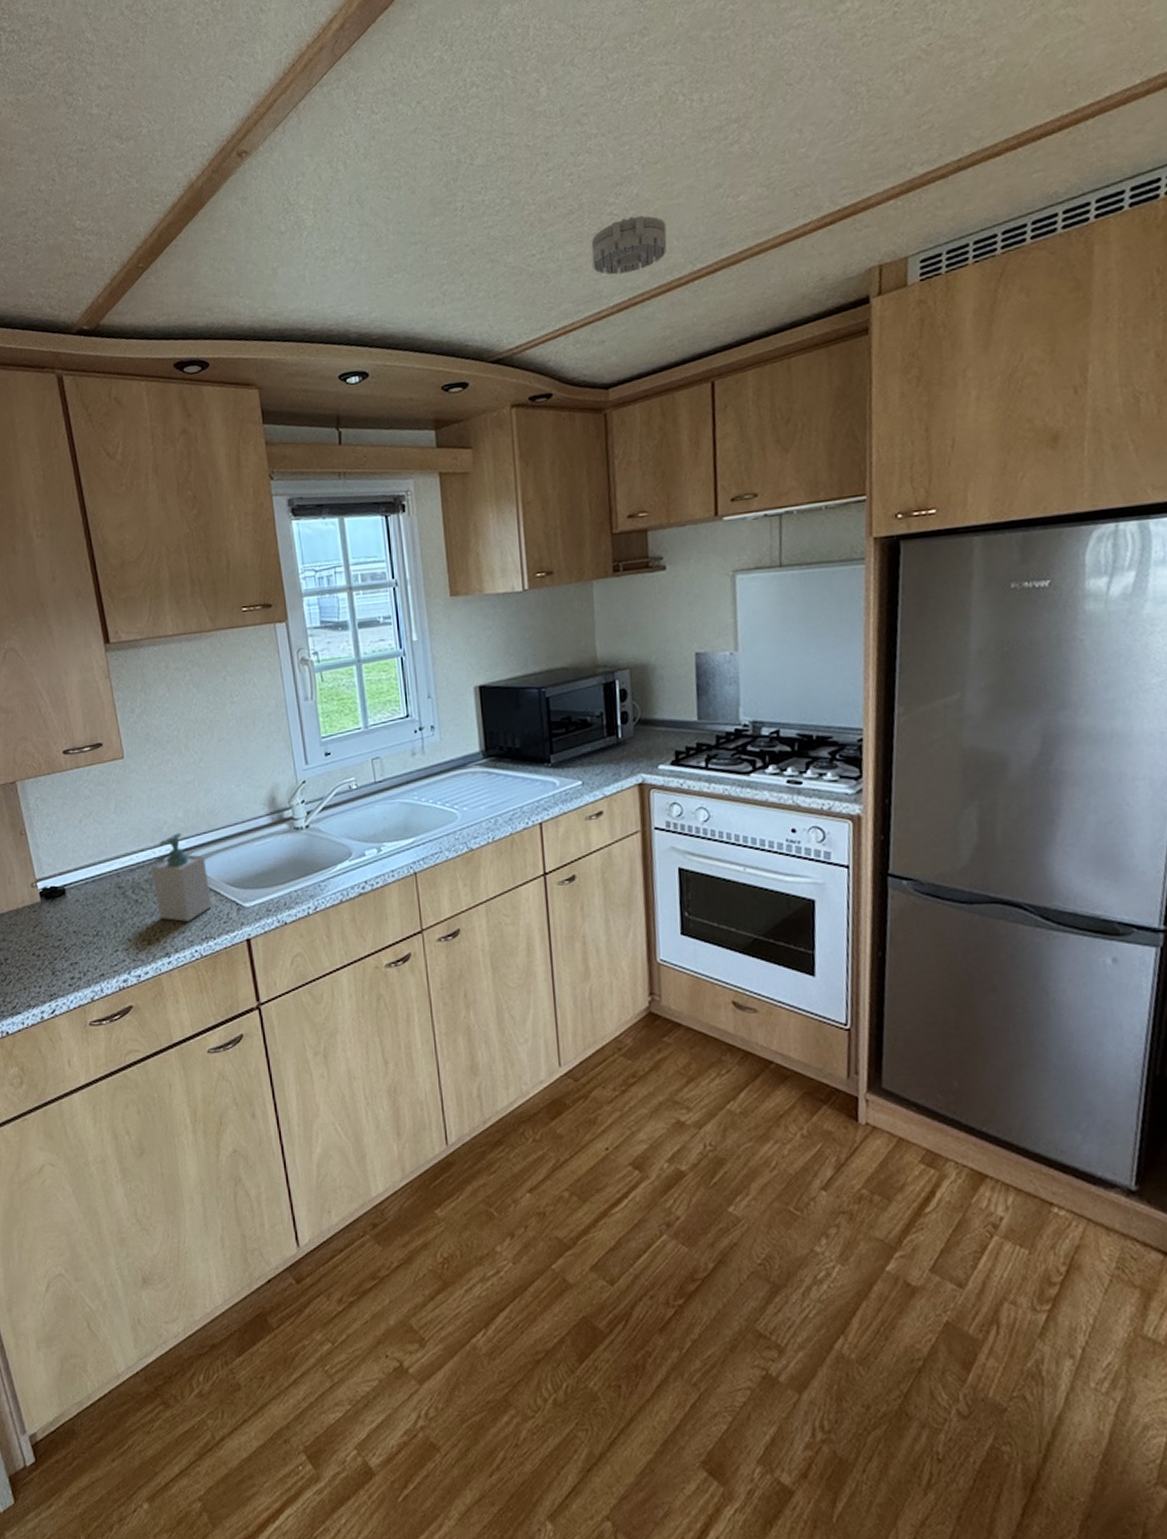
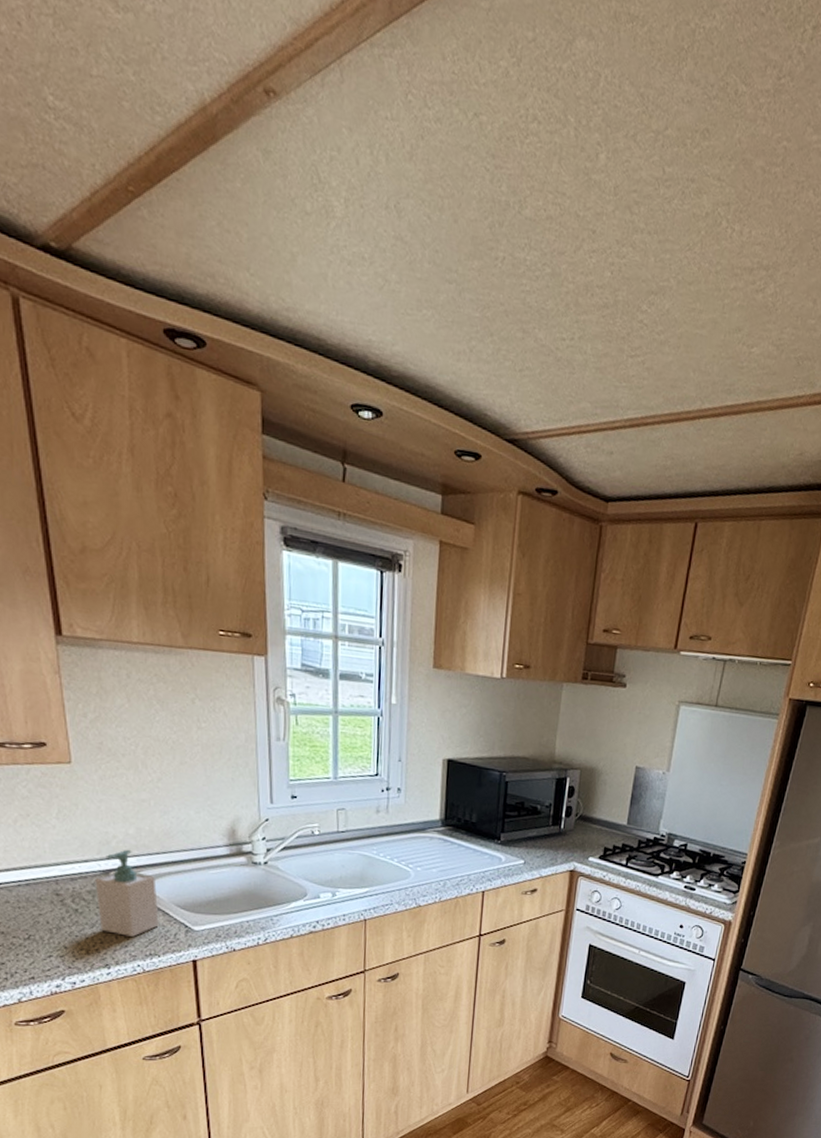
smoke detector: present [591,215,667,275] -> none [615,331,687,391]

